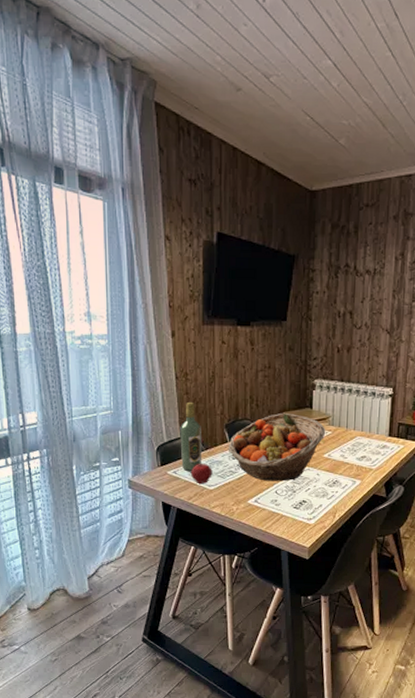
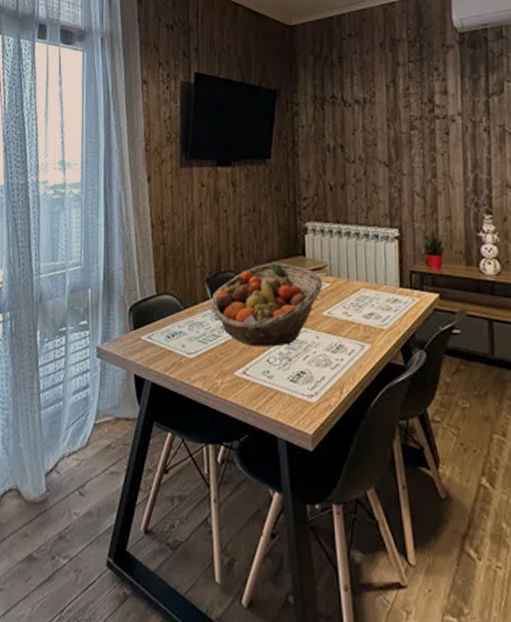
wine bottle: present [180,401,201,471] -> none [155,252,179,335]
apple: present [191,464,212,485] -> none [168,326,192,352]

